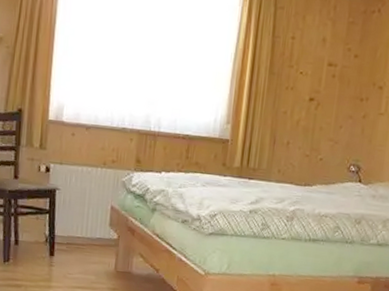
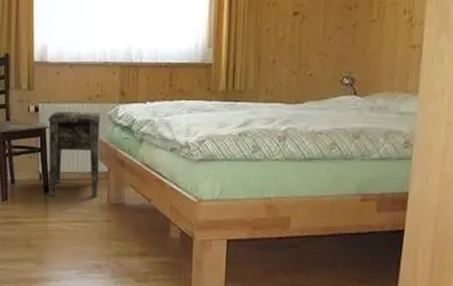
side table: none [54,173,114,264] -> present [49,111,100,198]

